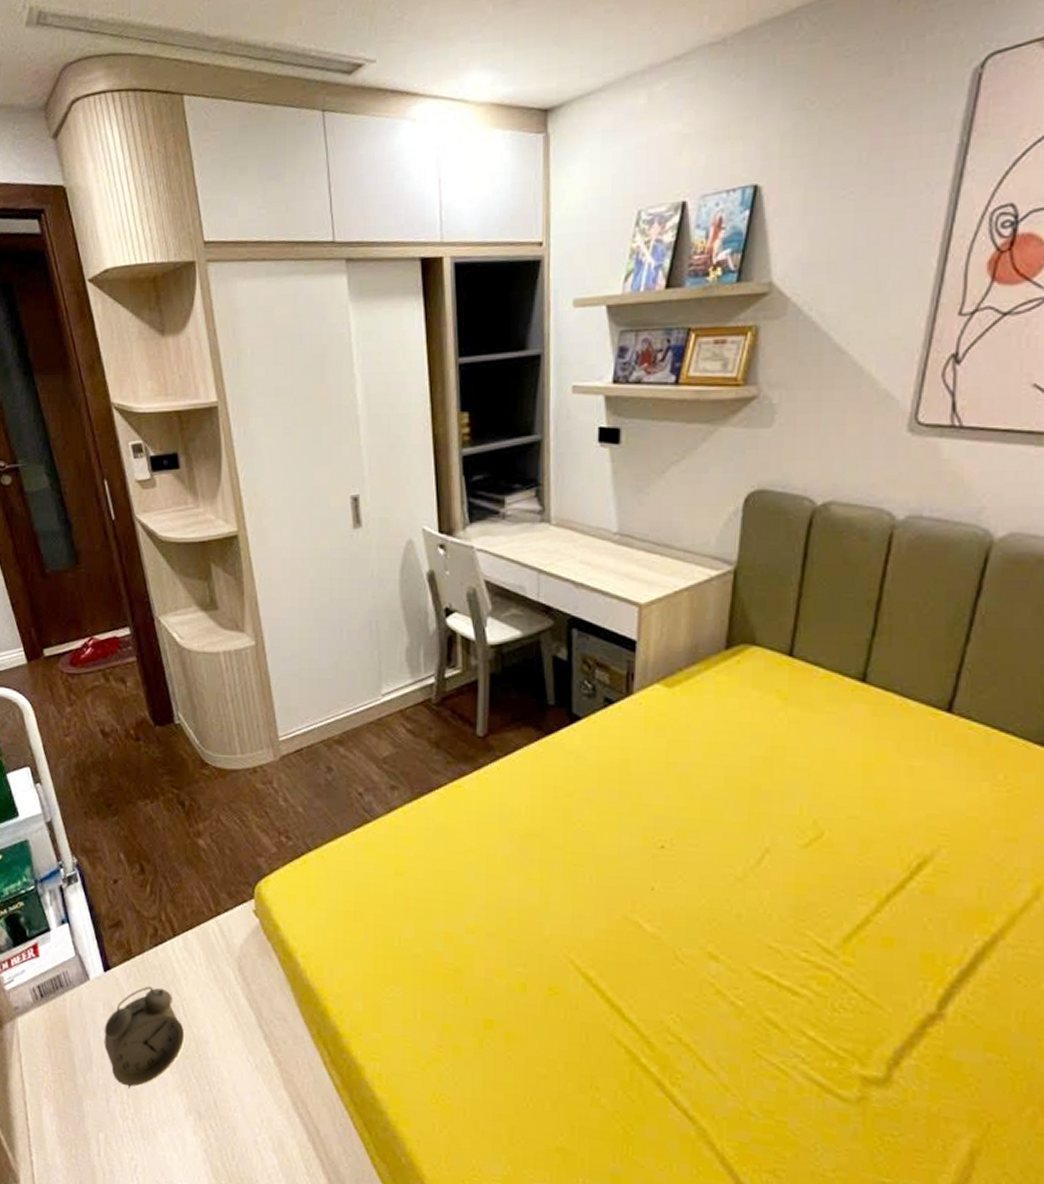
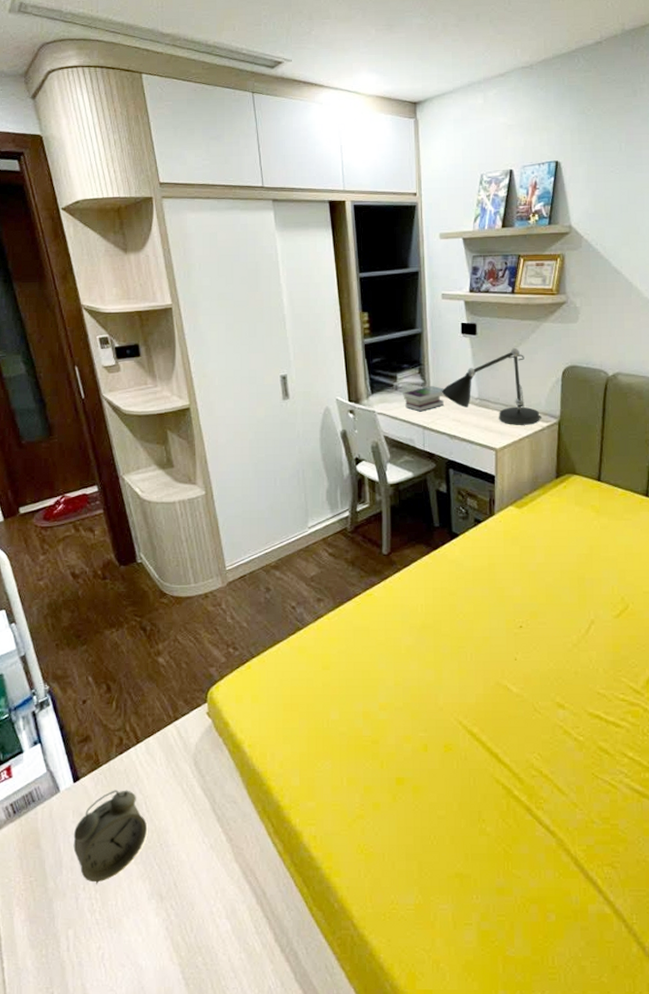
books: none [512,513,570,550] -> present [403,385,445,412]
desk lamp: none [565,462,709,573] -> present [441,347,541,425]

